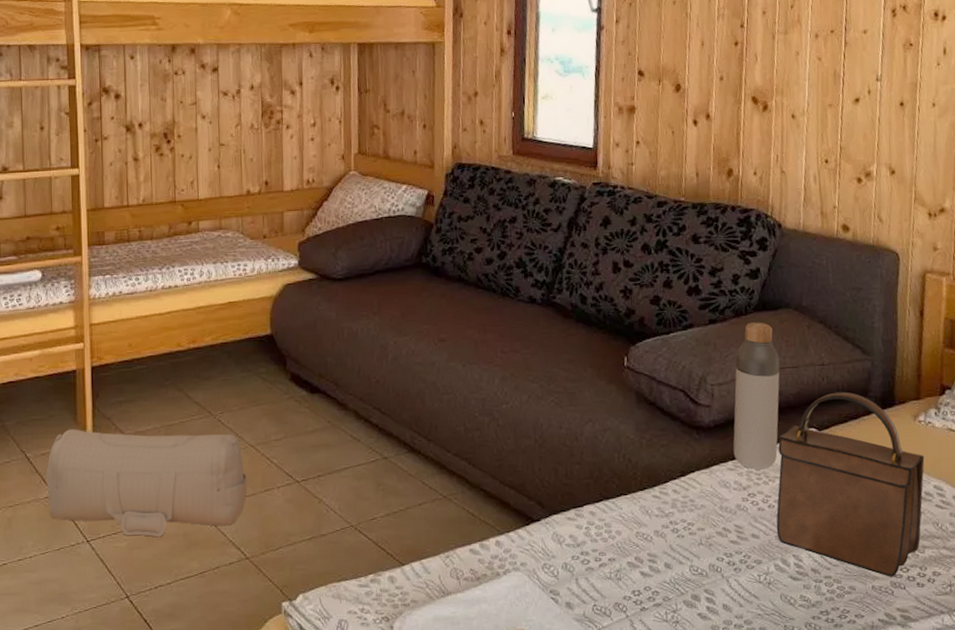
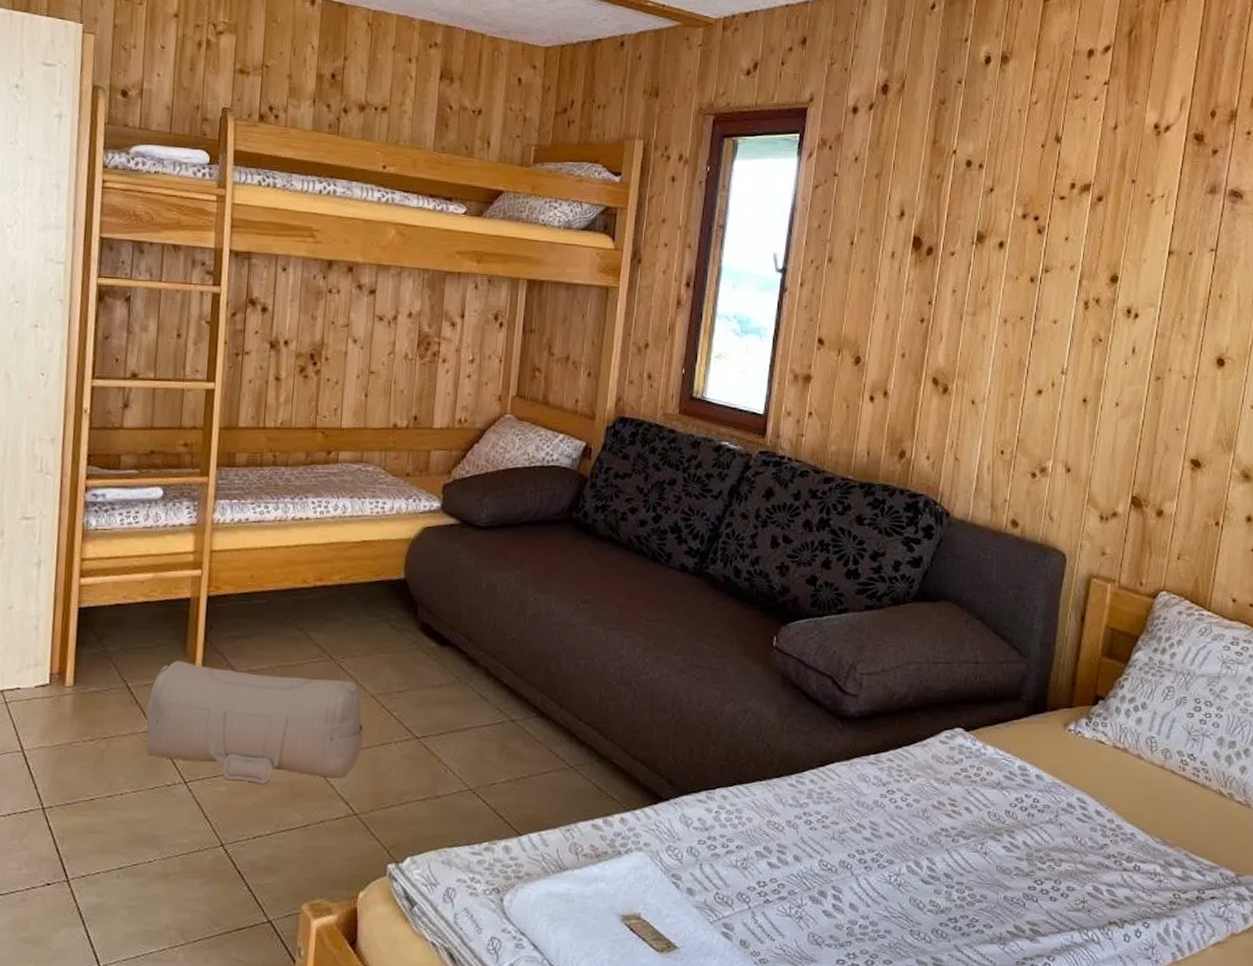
bottle: present [733,322,780,470] -> none [876,612,934,766]
handbag: present [776,391,925,577] -> none [912,692,1071,889]

